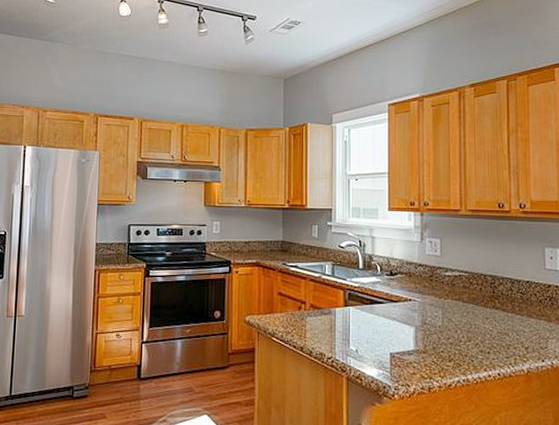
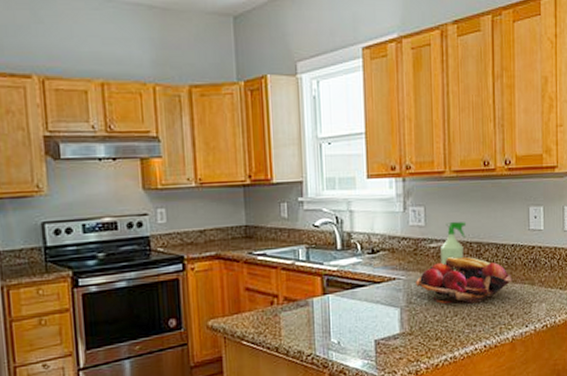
fruit basket: none [431,286,528,332] -> present [416,257,513,305]
spray bottle: none [455,254,481,300] -> present [441,221,467,271]

